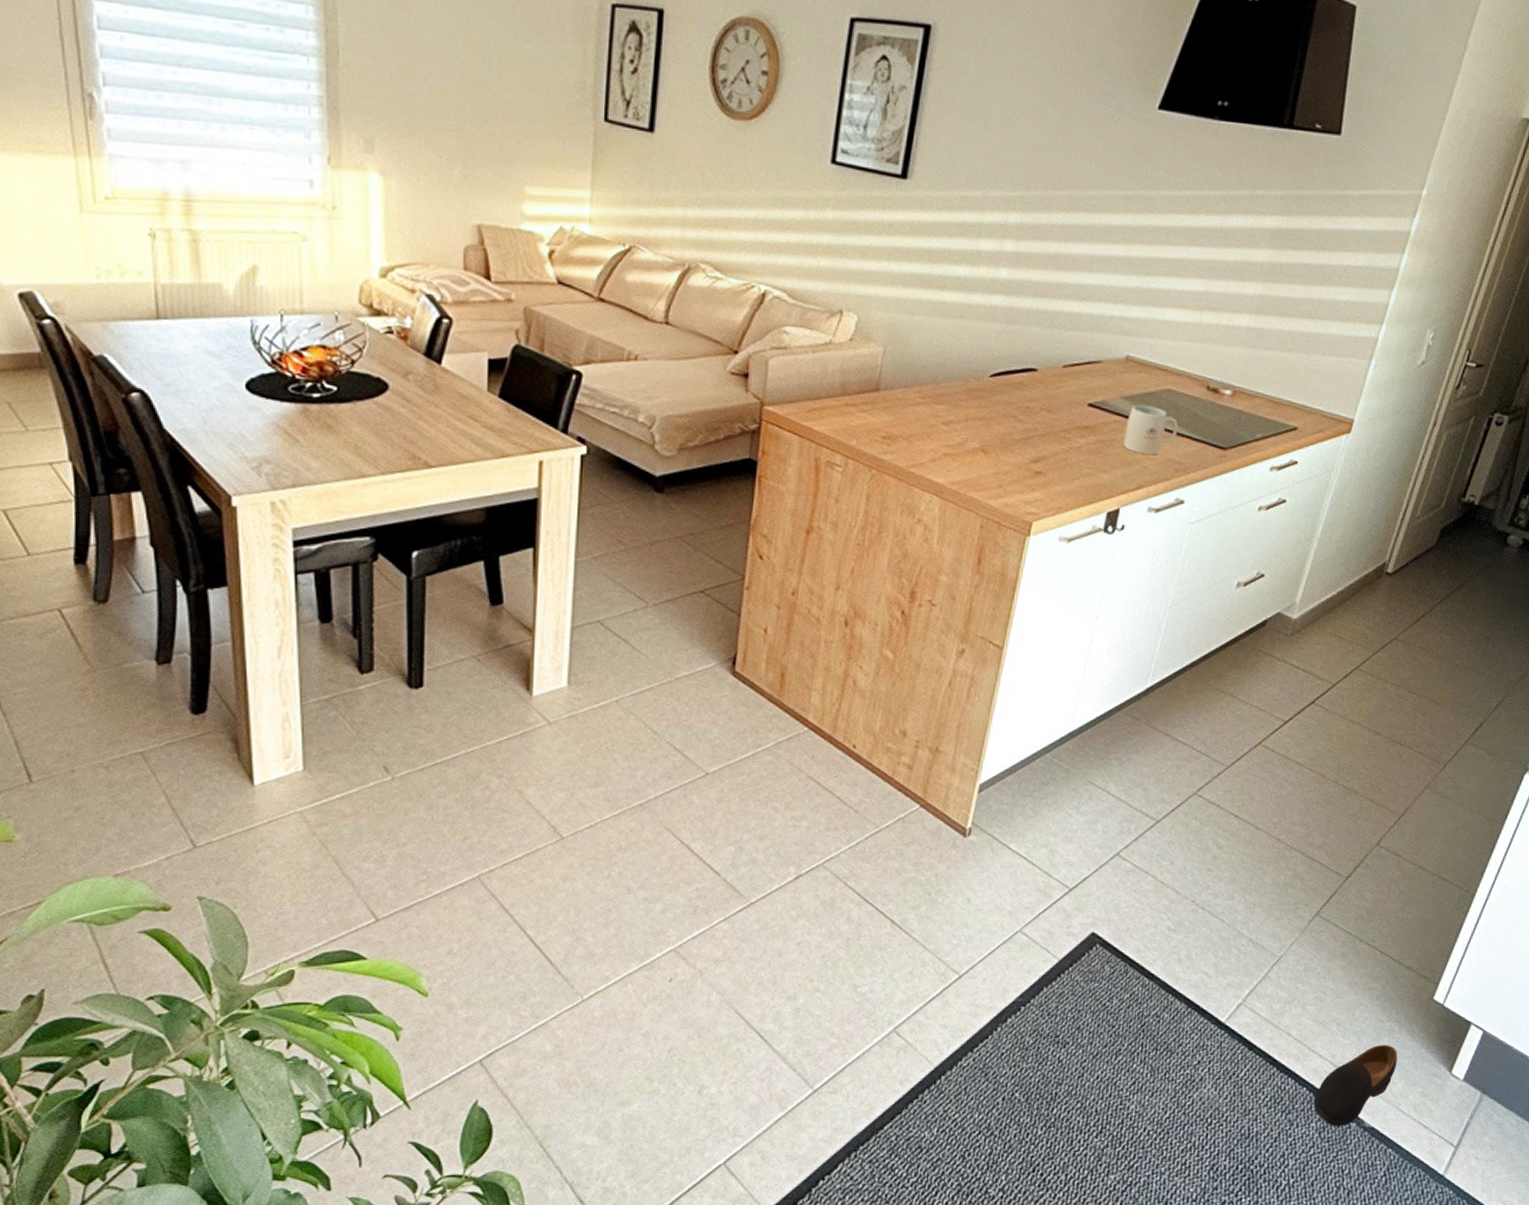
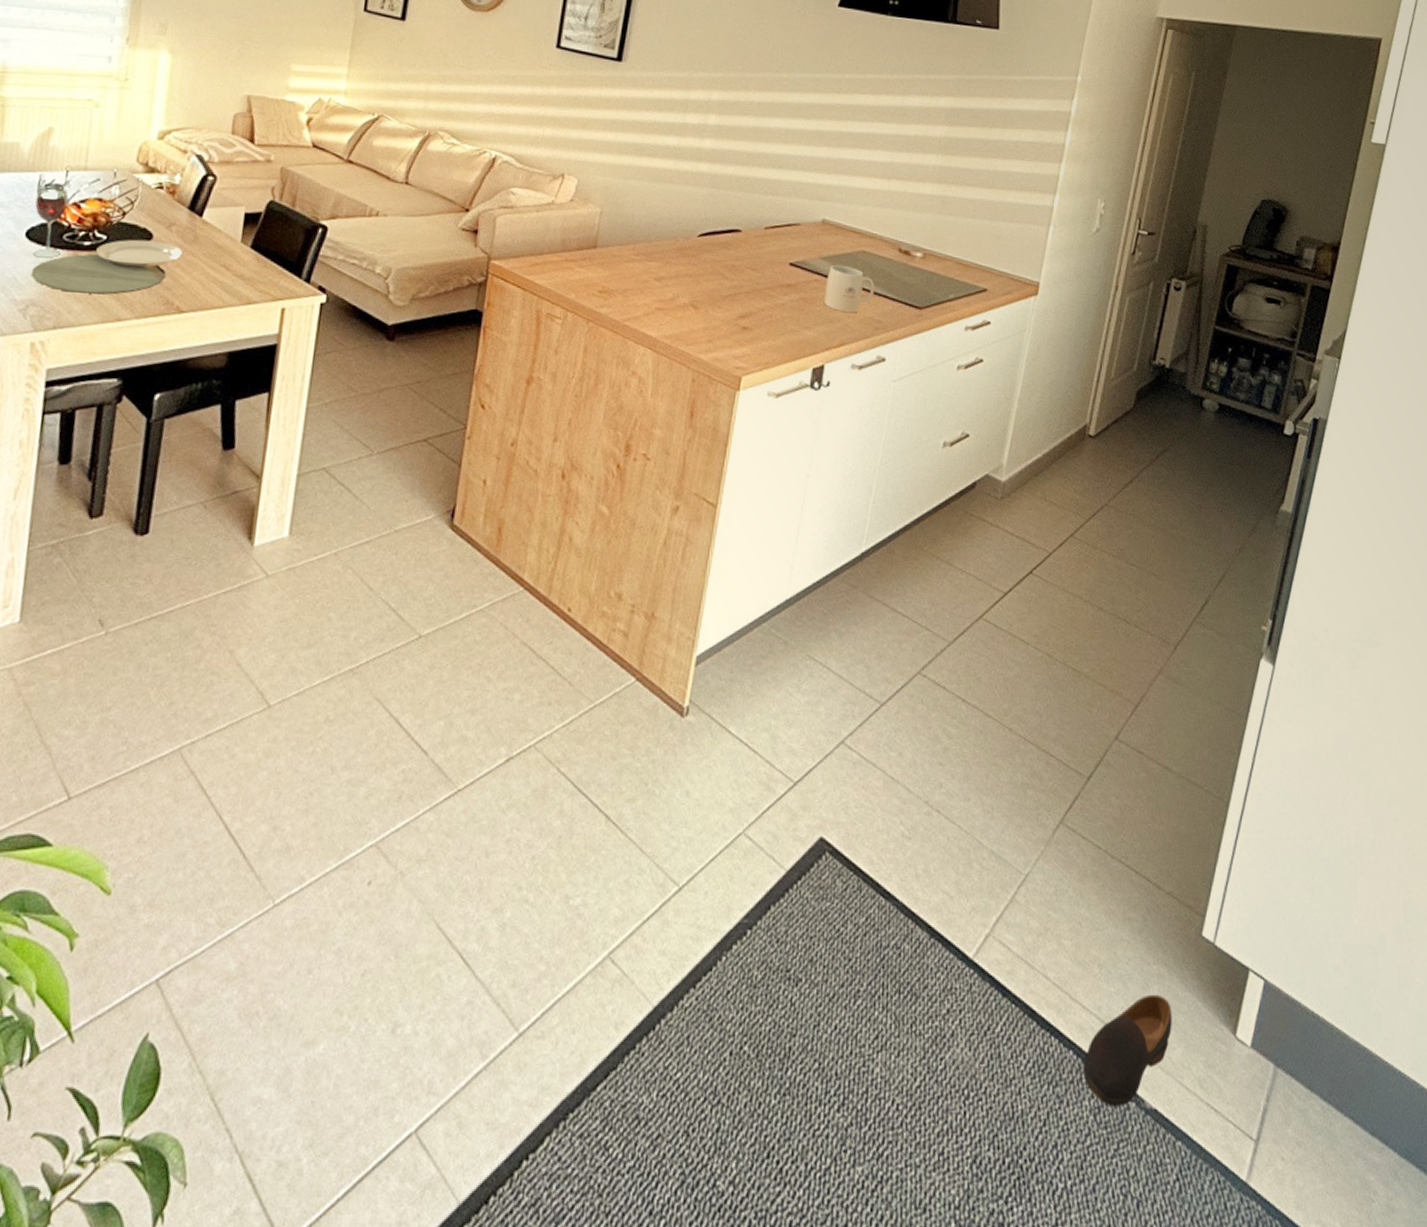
wineglass: none [251,328,288,412] -> present [34,182,68,258]
placemat: none [258,406,409,450] -> present [31,254,167,295]
plate: none [326,390,423,421] -> present [95,239,183,268]

